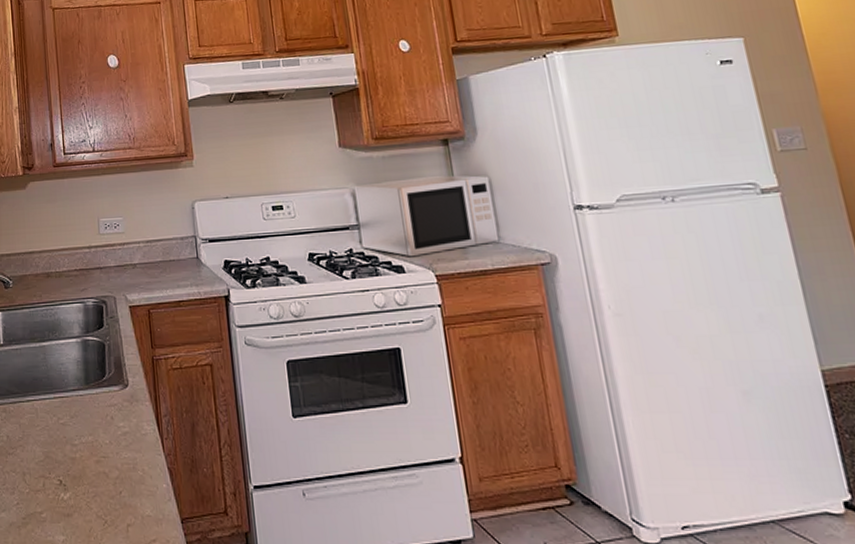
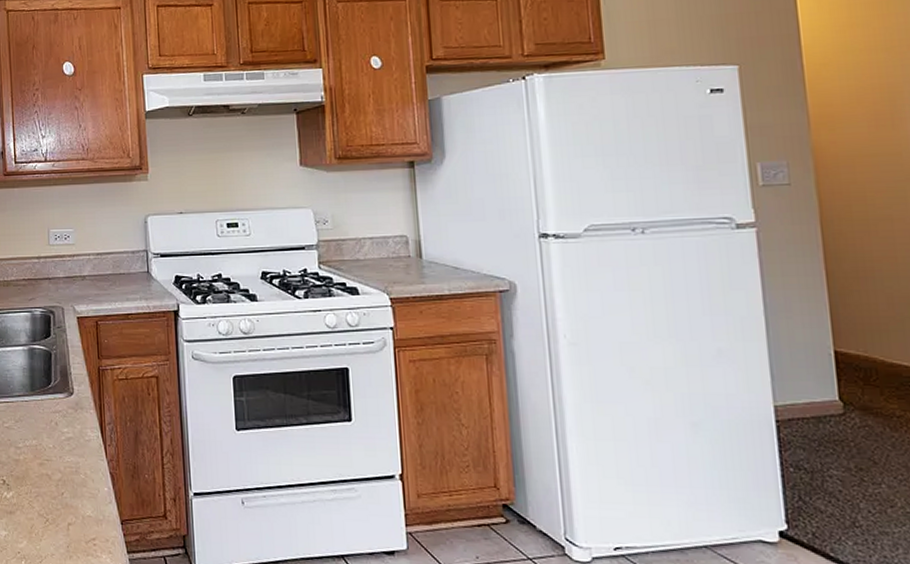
microwave: present [353,175,500,257] -> none [312,197,459,279]

